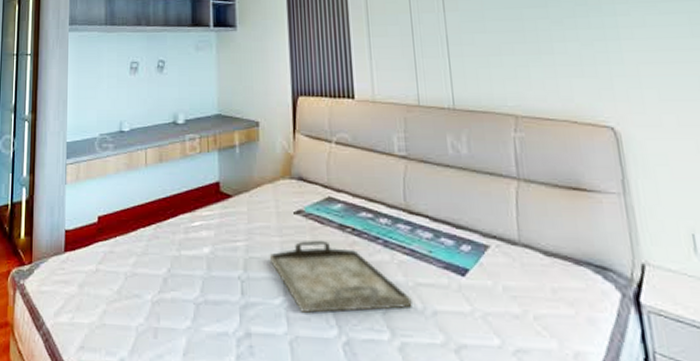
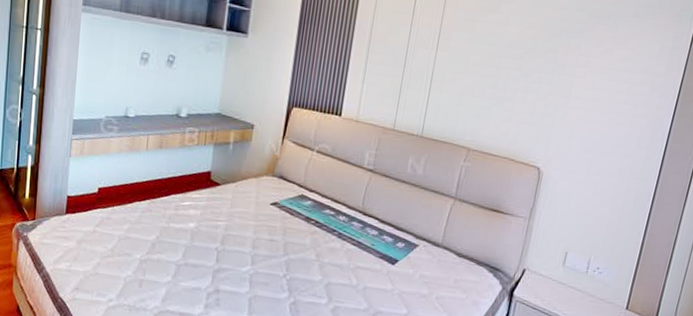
serving tray: present [269,240,412,313] -> none [243,226,350,284]

